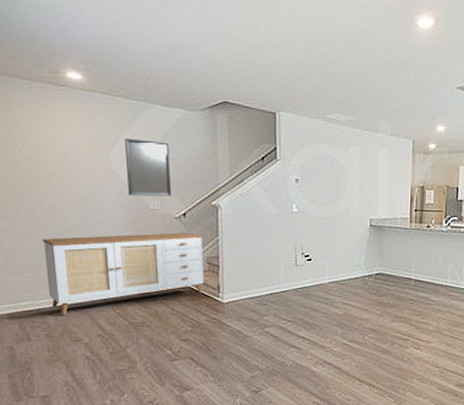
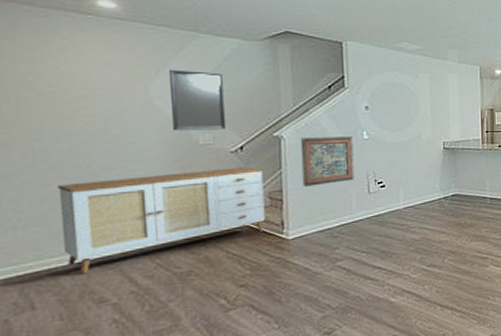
decorative panel: none [235,206,283,255] -> present [300,135,355,187]

